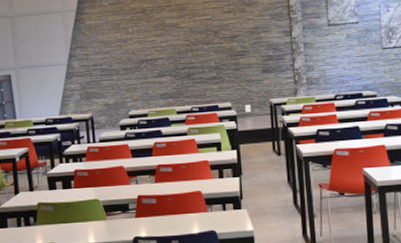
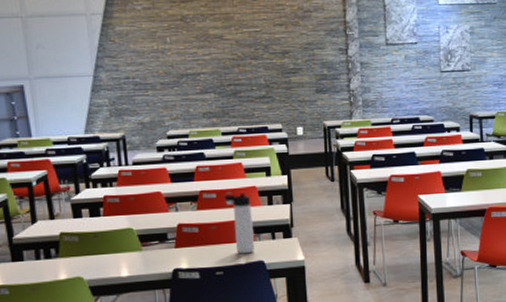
thermos bottle: none [178,167,208,224] -> present [223,193,256,254]

